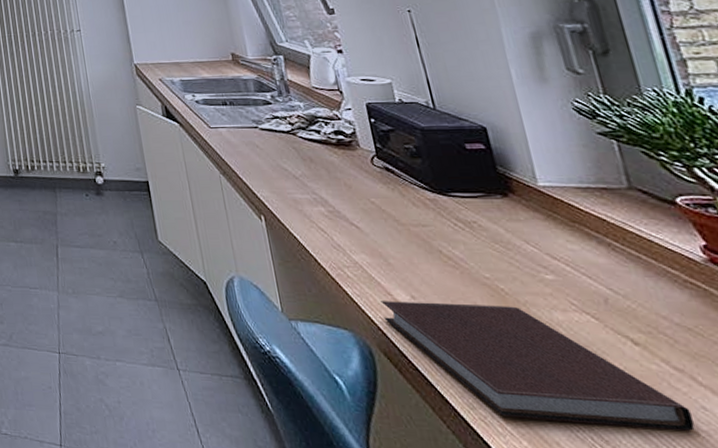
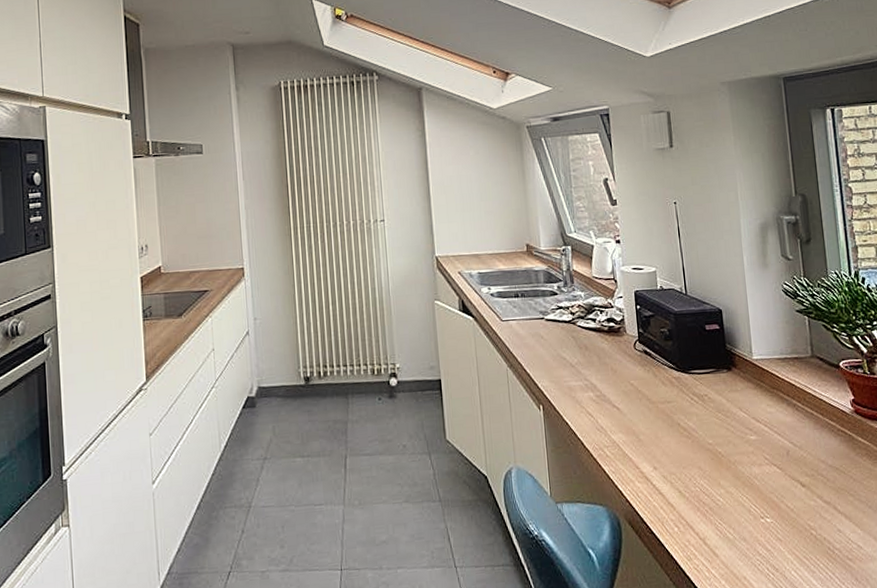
notebook: present [380,301,695,431] -> none [630,466,832,563]

